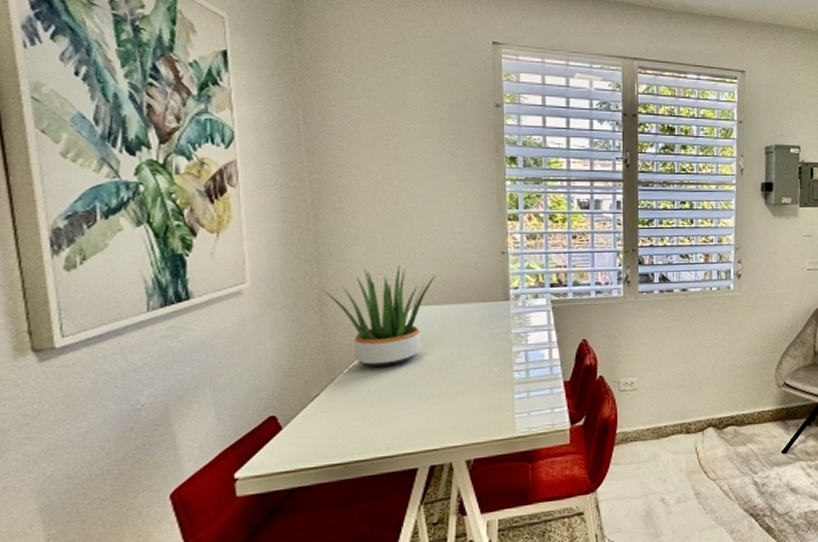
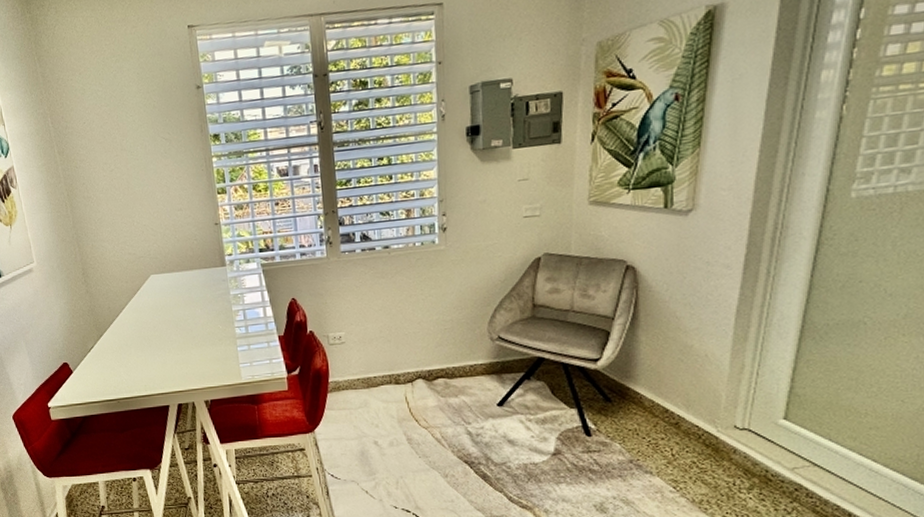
potted plant: present [323,265,437,367] -> none [85,241,166,325]

